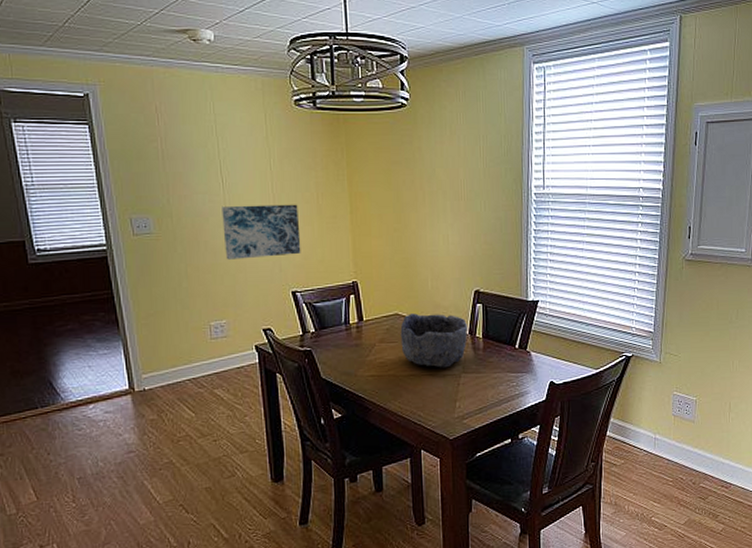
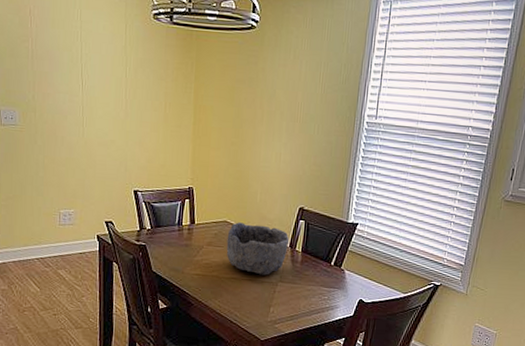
wall art: present [222,204,301,260] -> none [78,106,147,157]

